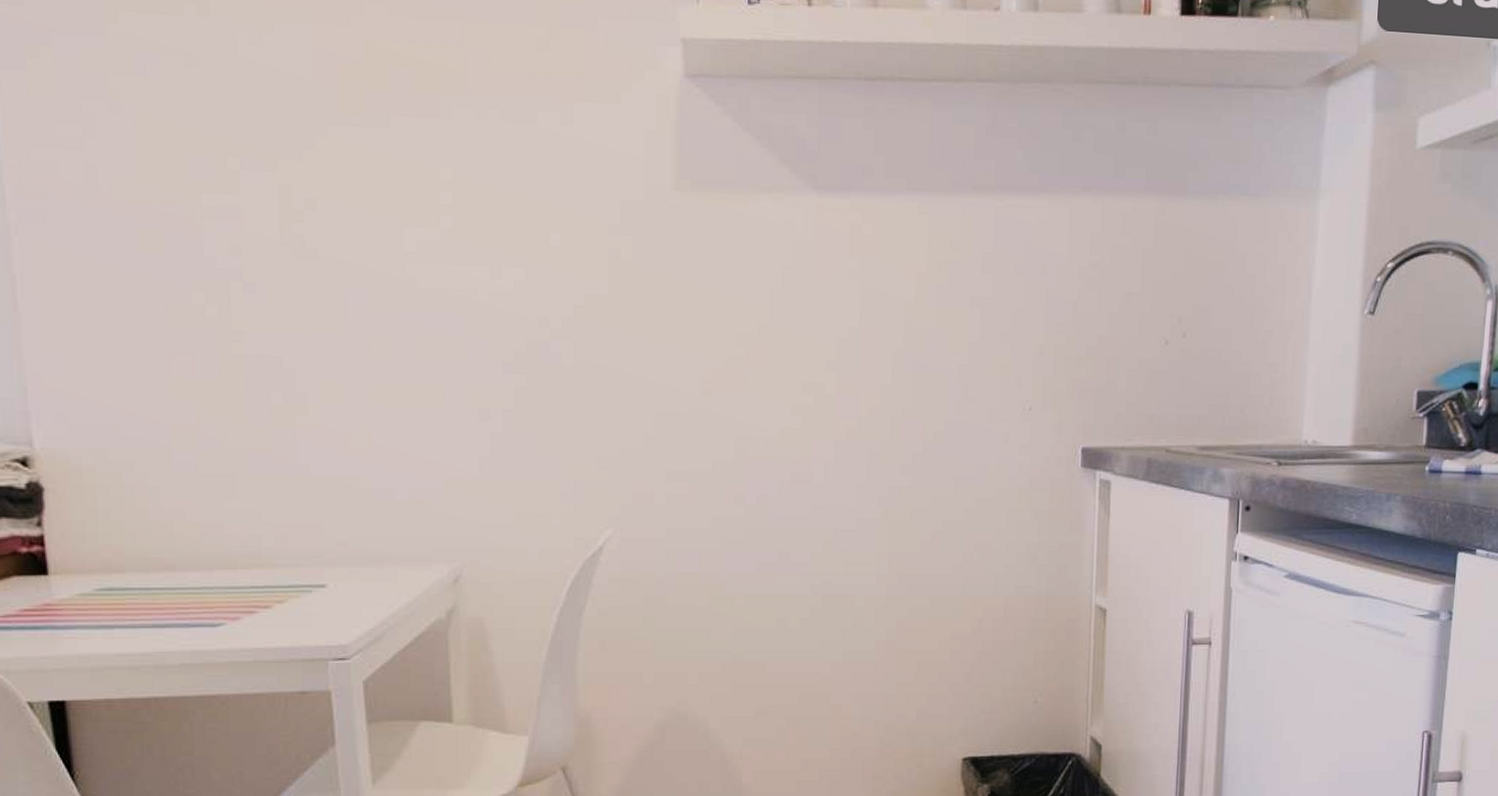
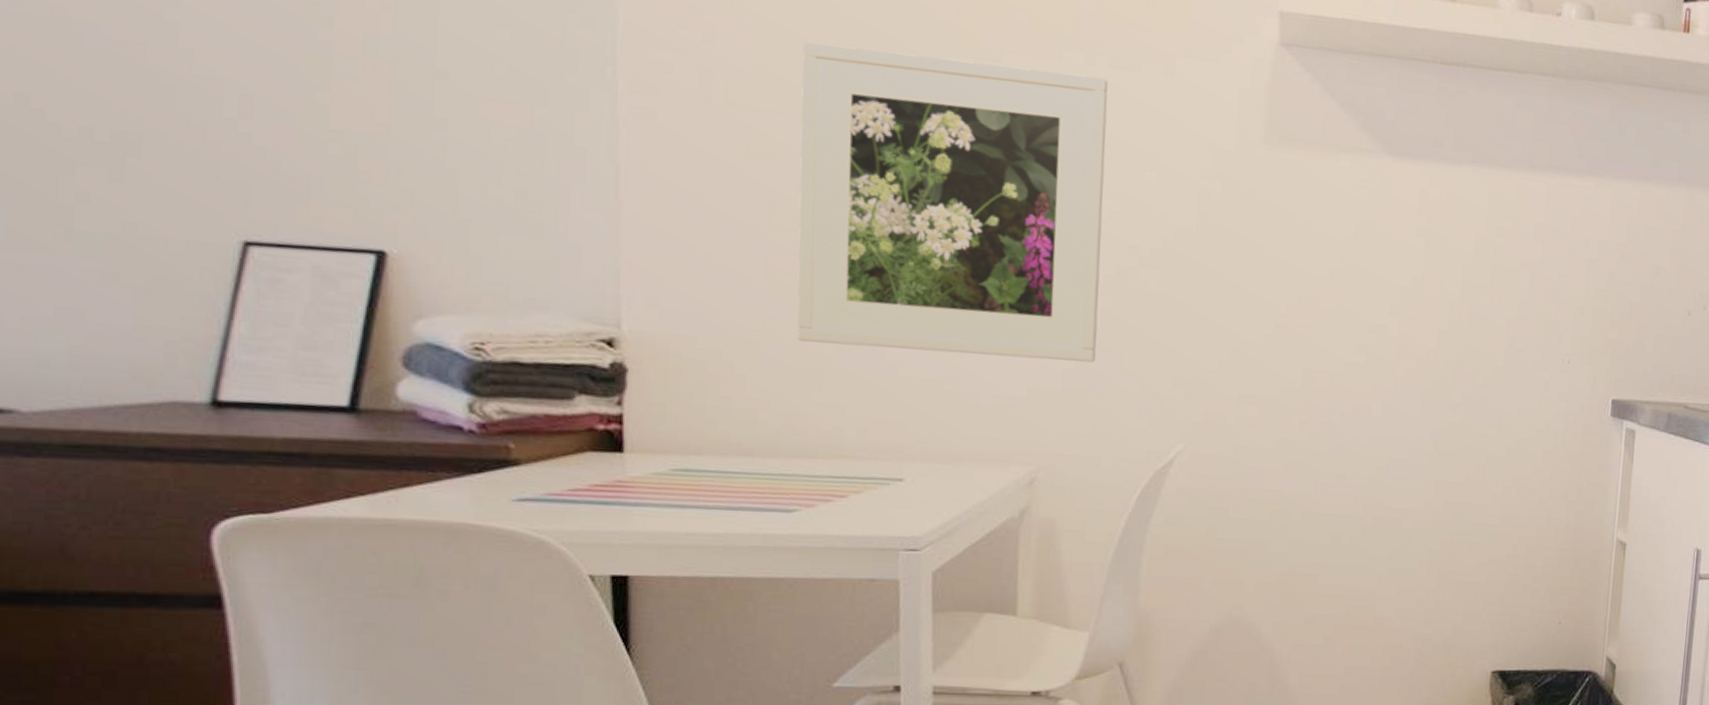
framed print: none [184,125,513,448] -> present [797,42,1108,363]

